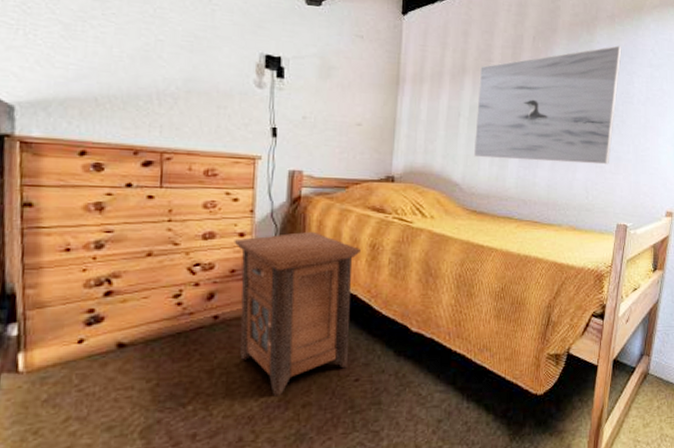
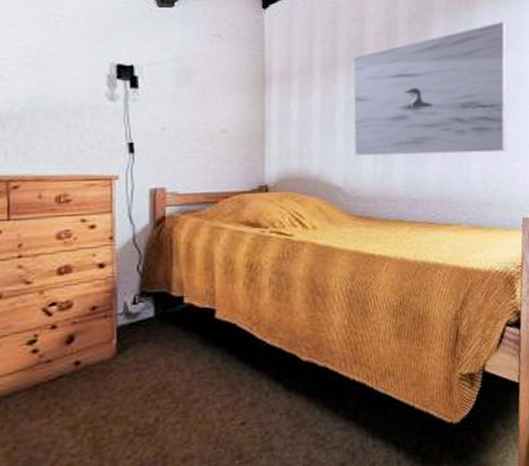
nightstand: present [234,231,361,397] -> none [93,255,236,451]

